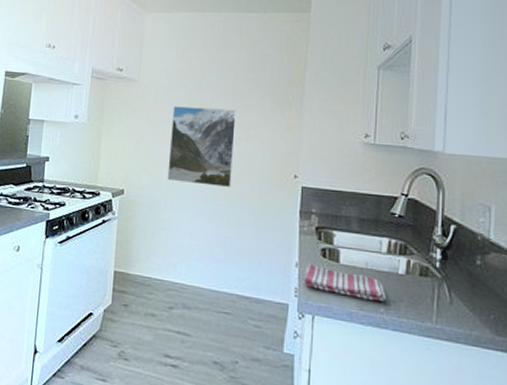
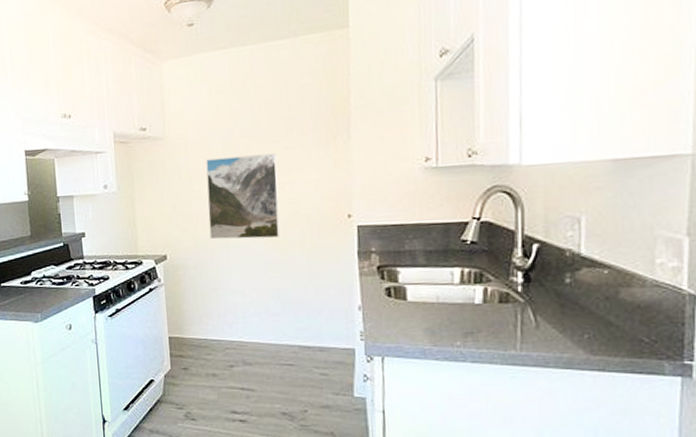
dish towel: present [304,263,386,301] -> none [369,304,462,335]

